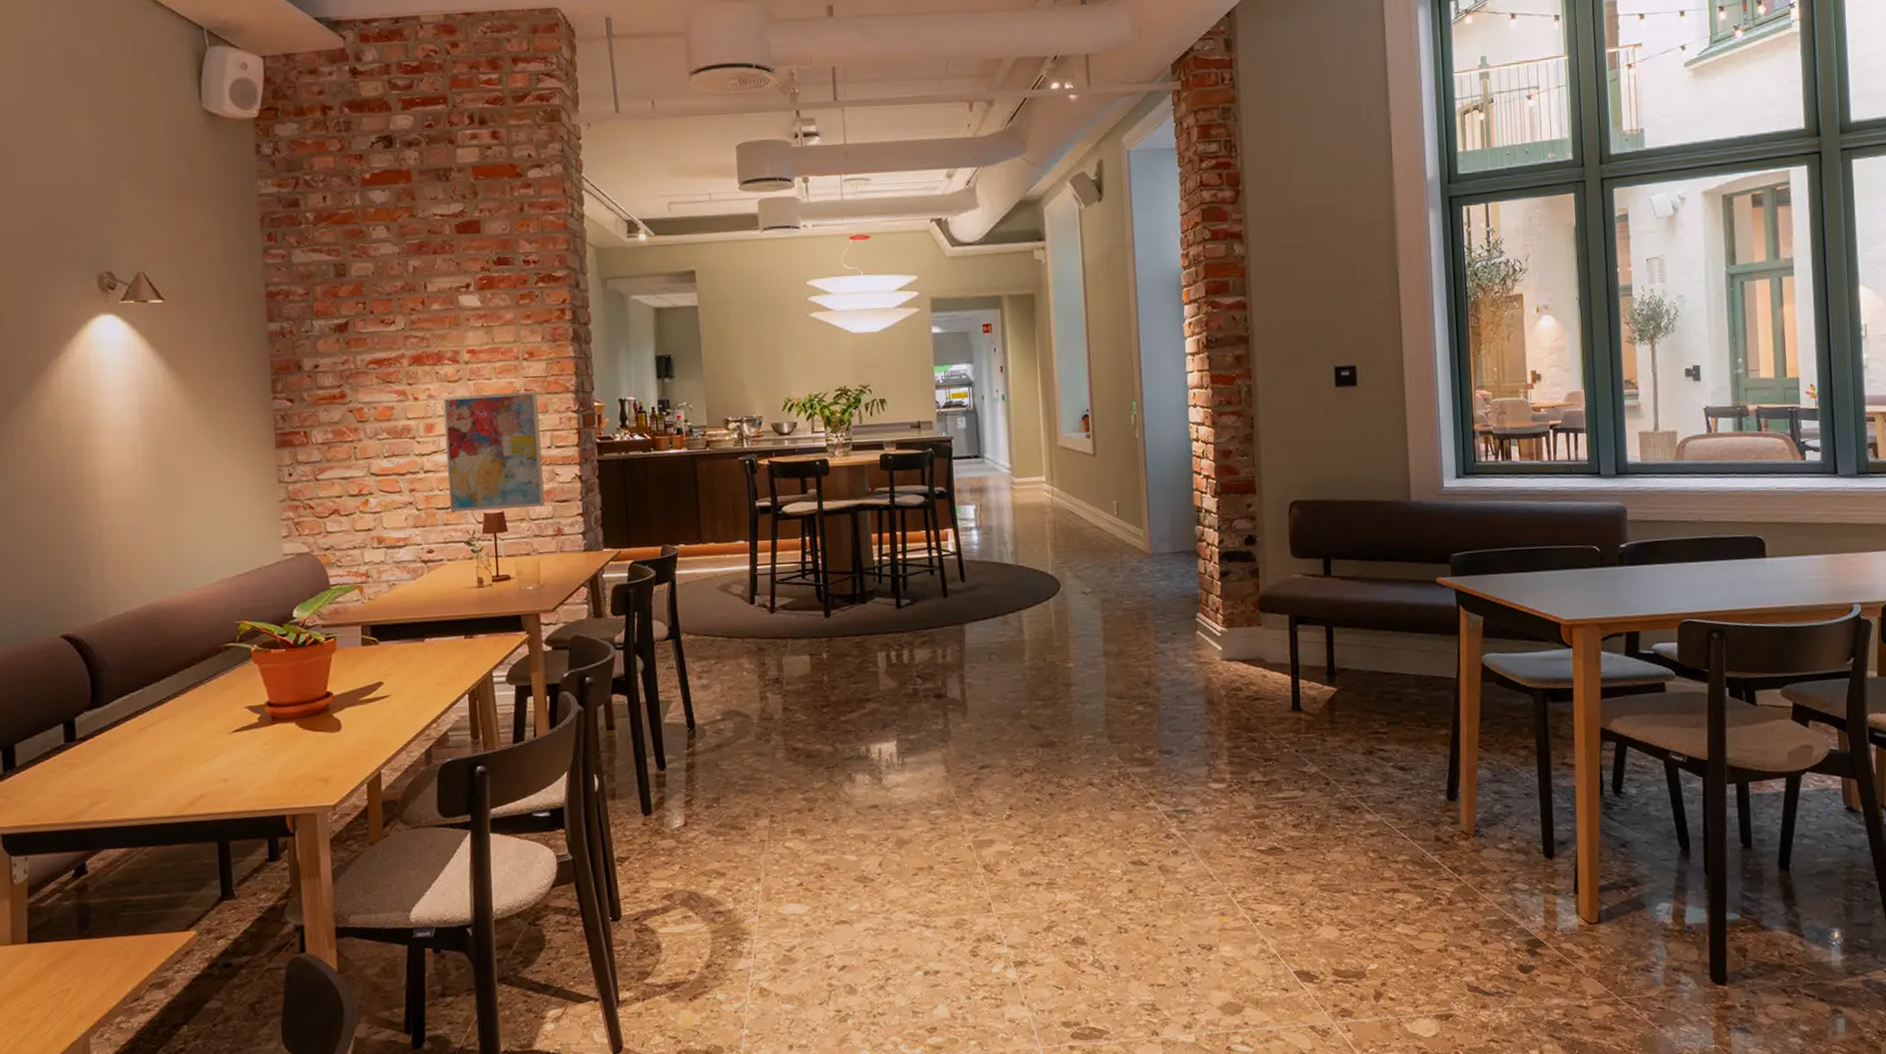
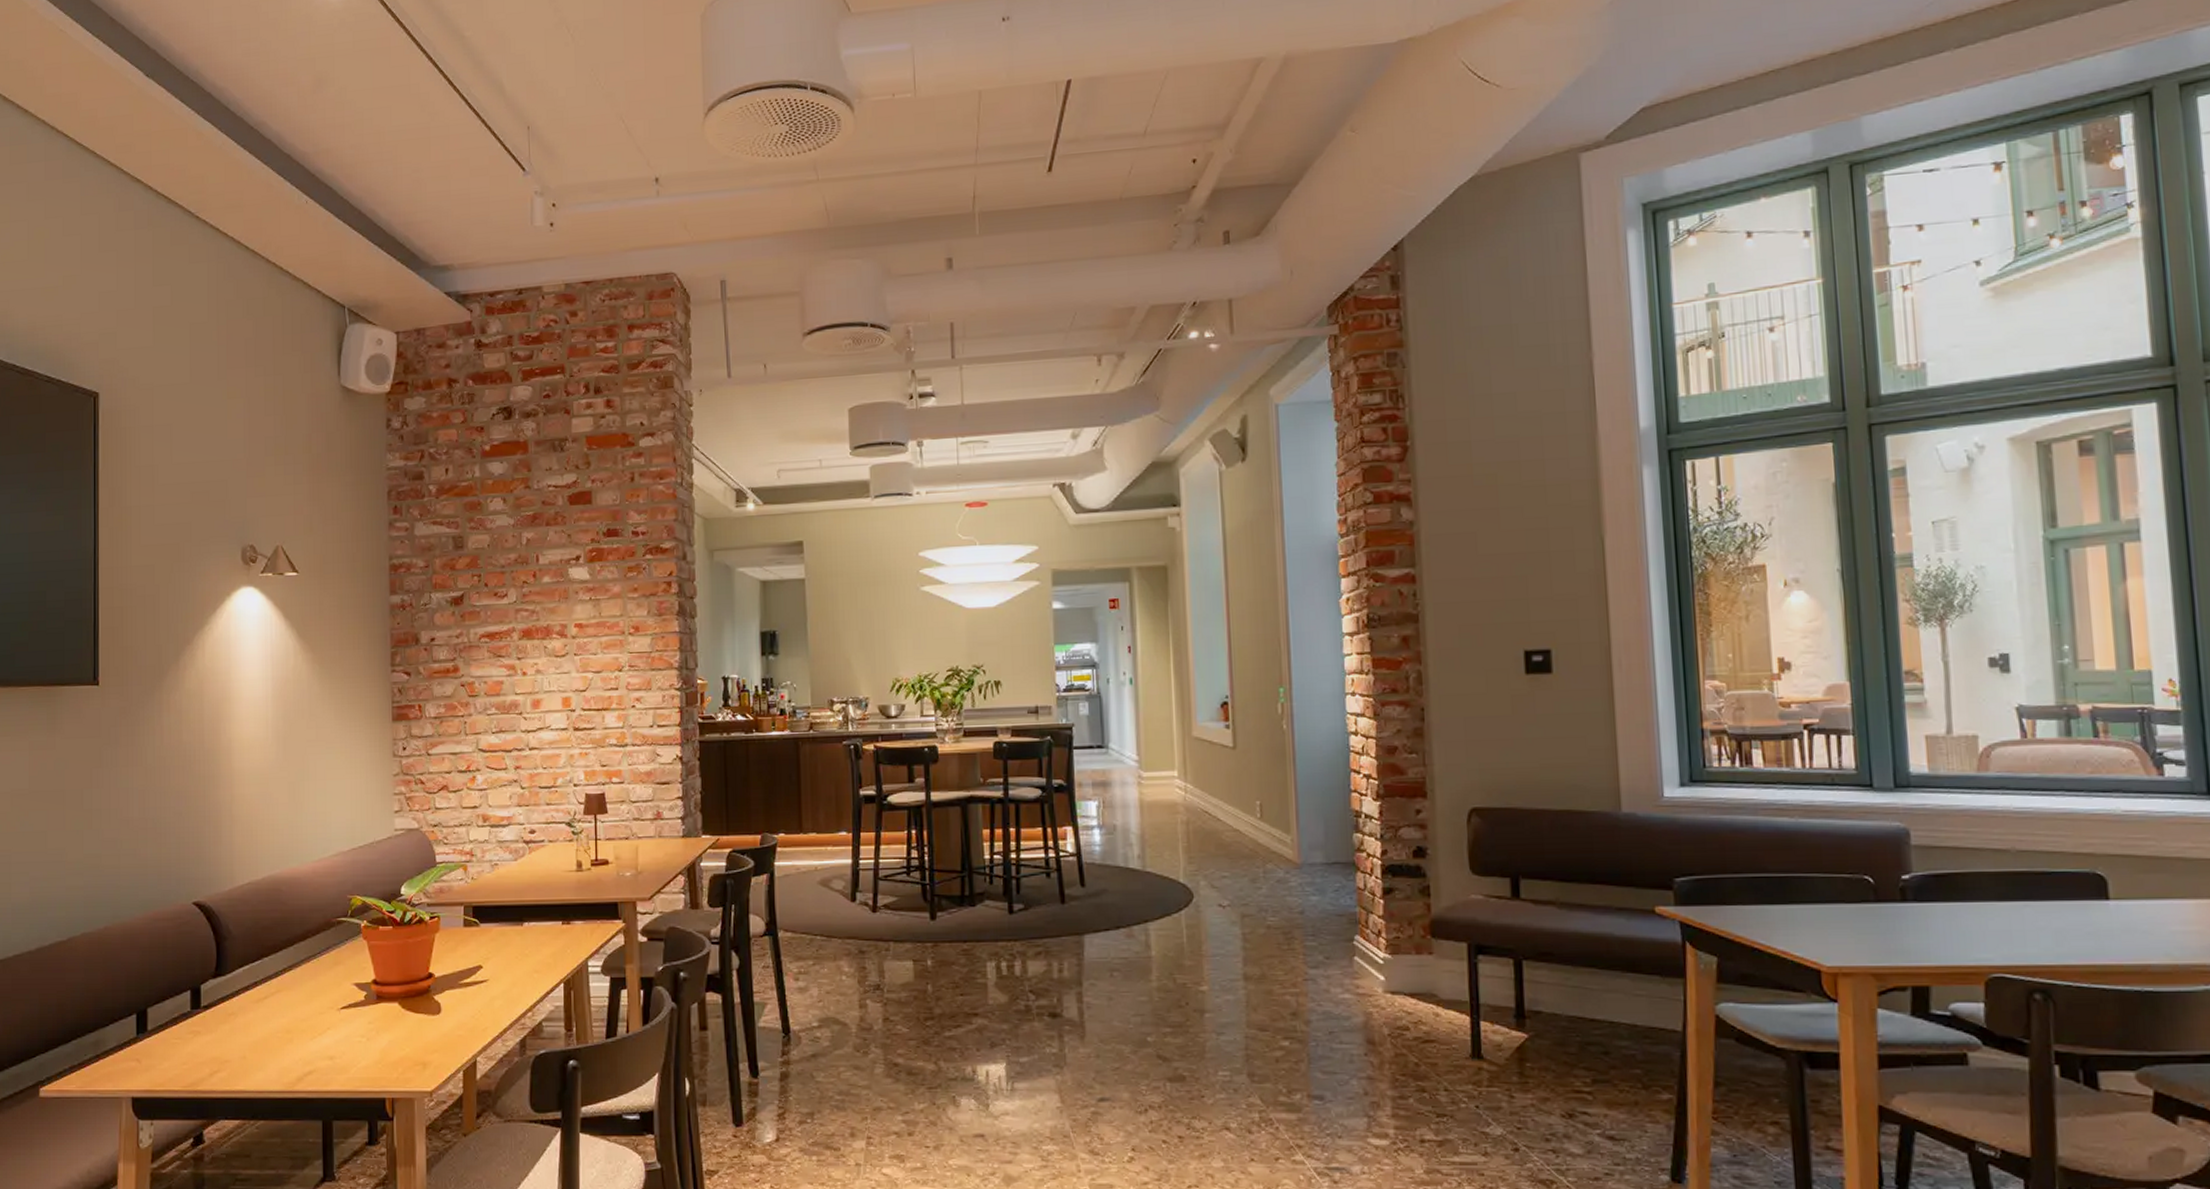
wall art: present [442,392,545,513] -> none [550,668,645,792]

